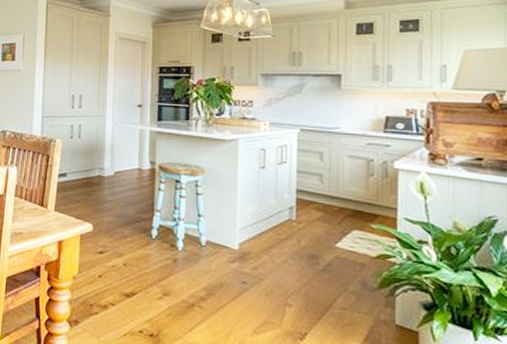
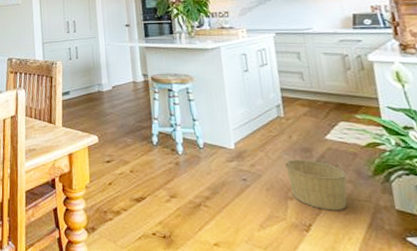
basket: none [289,265,350,322] -> present [285,159,348,211]

